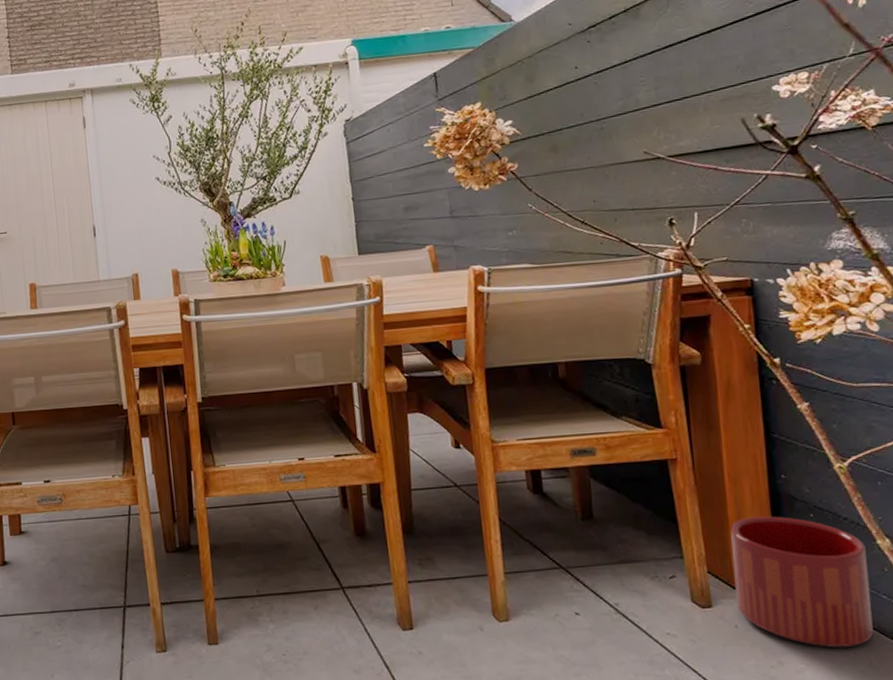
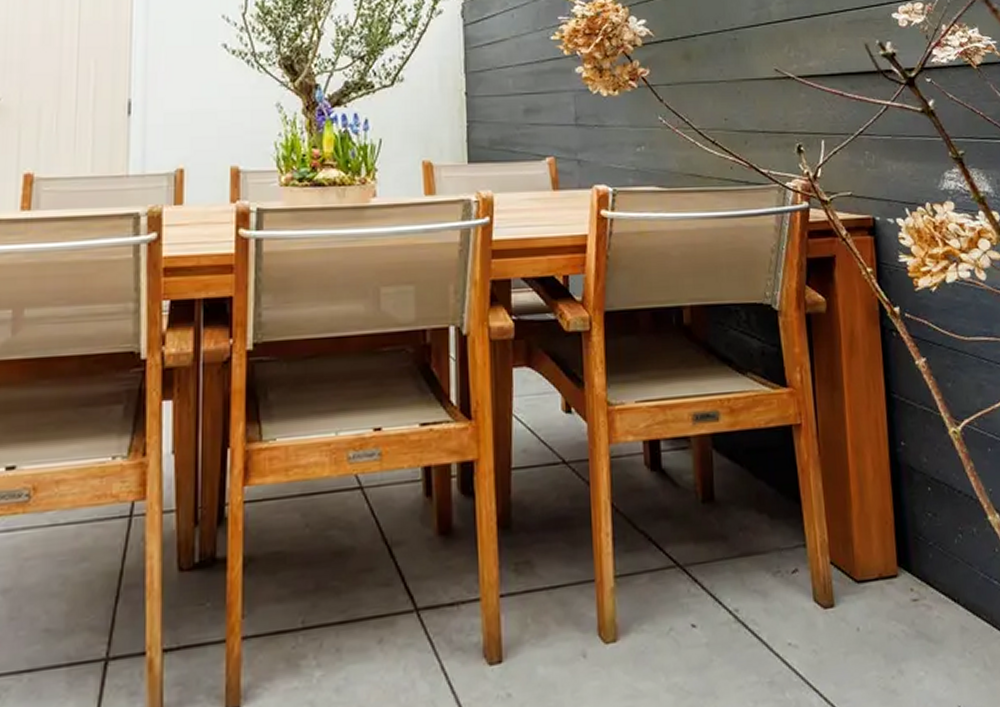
planter: present [730,516,874,647] -> none [852,491,987,648]

